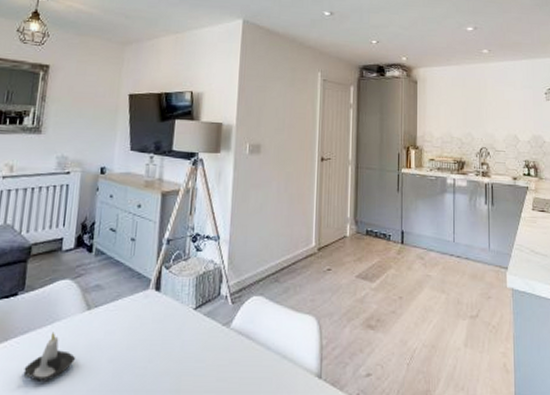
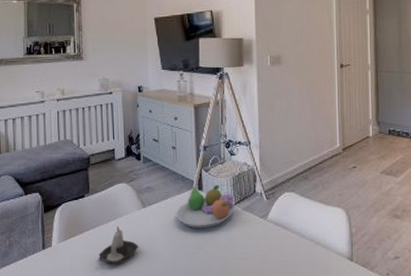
fruit bowl: none [125,284,196,338] -> present [176,184,235,229]

